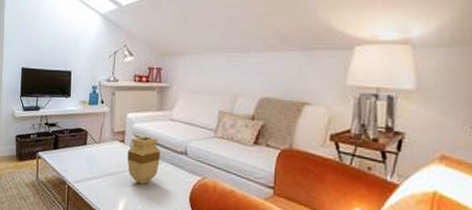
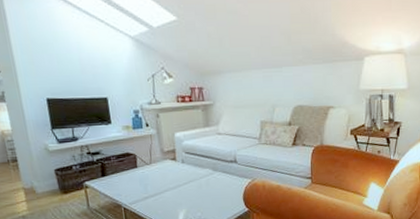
vase: present [127,136,160,185] -> none [179,151,213,195]

